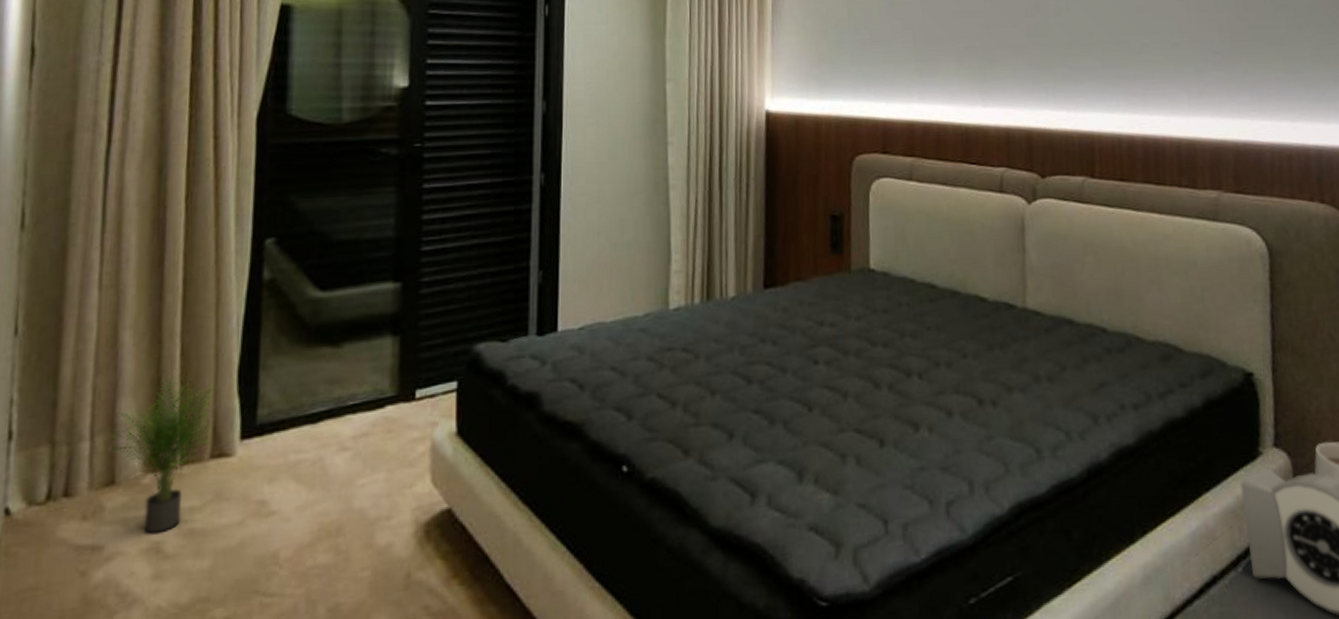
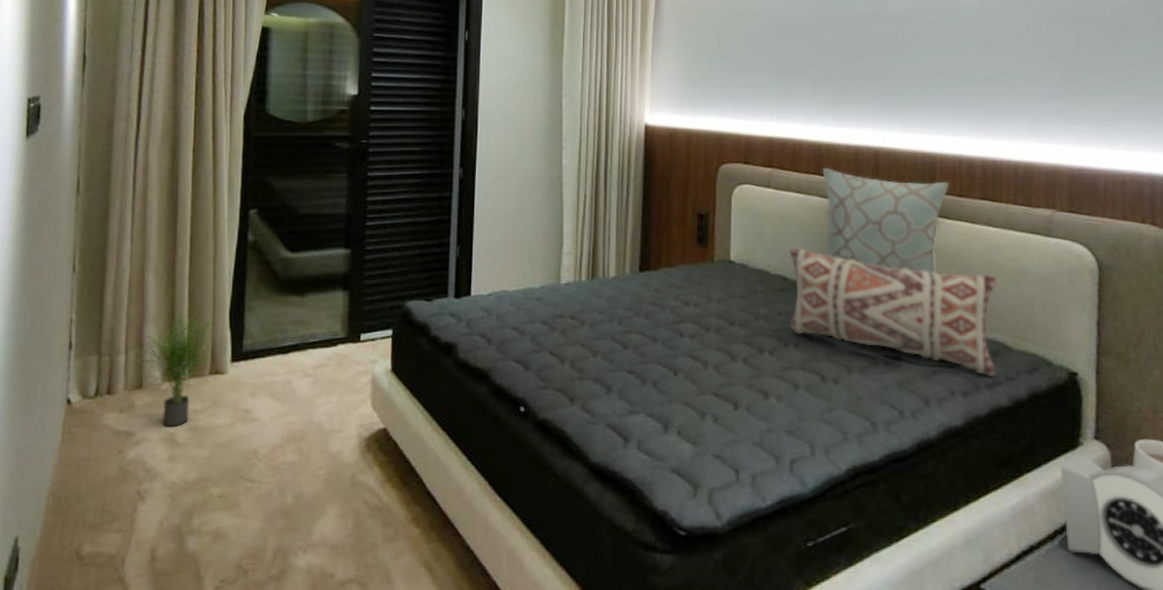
pillow: none [937,248,1168,385] -> present [789,246,996,376]
pillow: none [971,155,1110,271] -> present [823,168,949,273]

